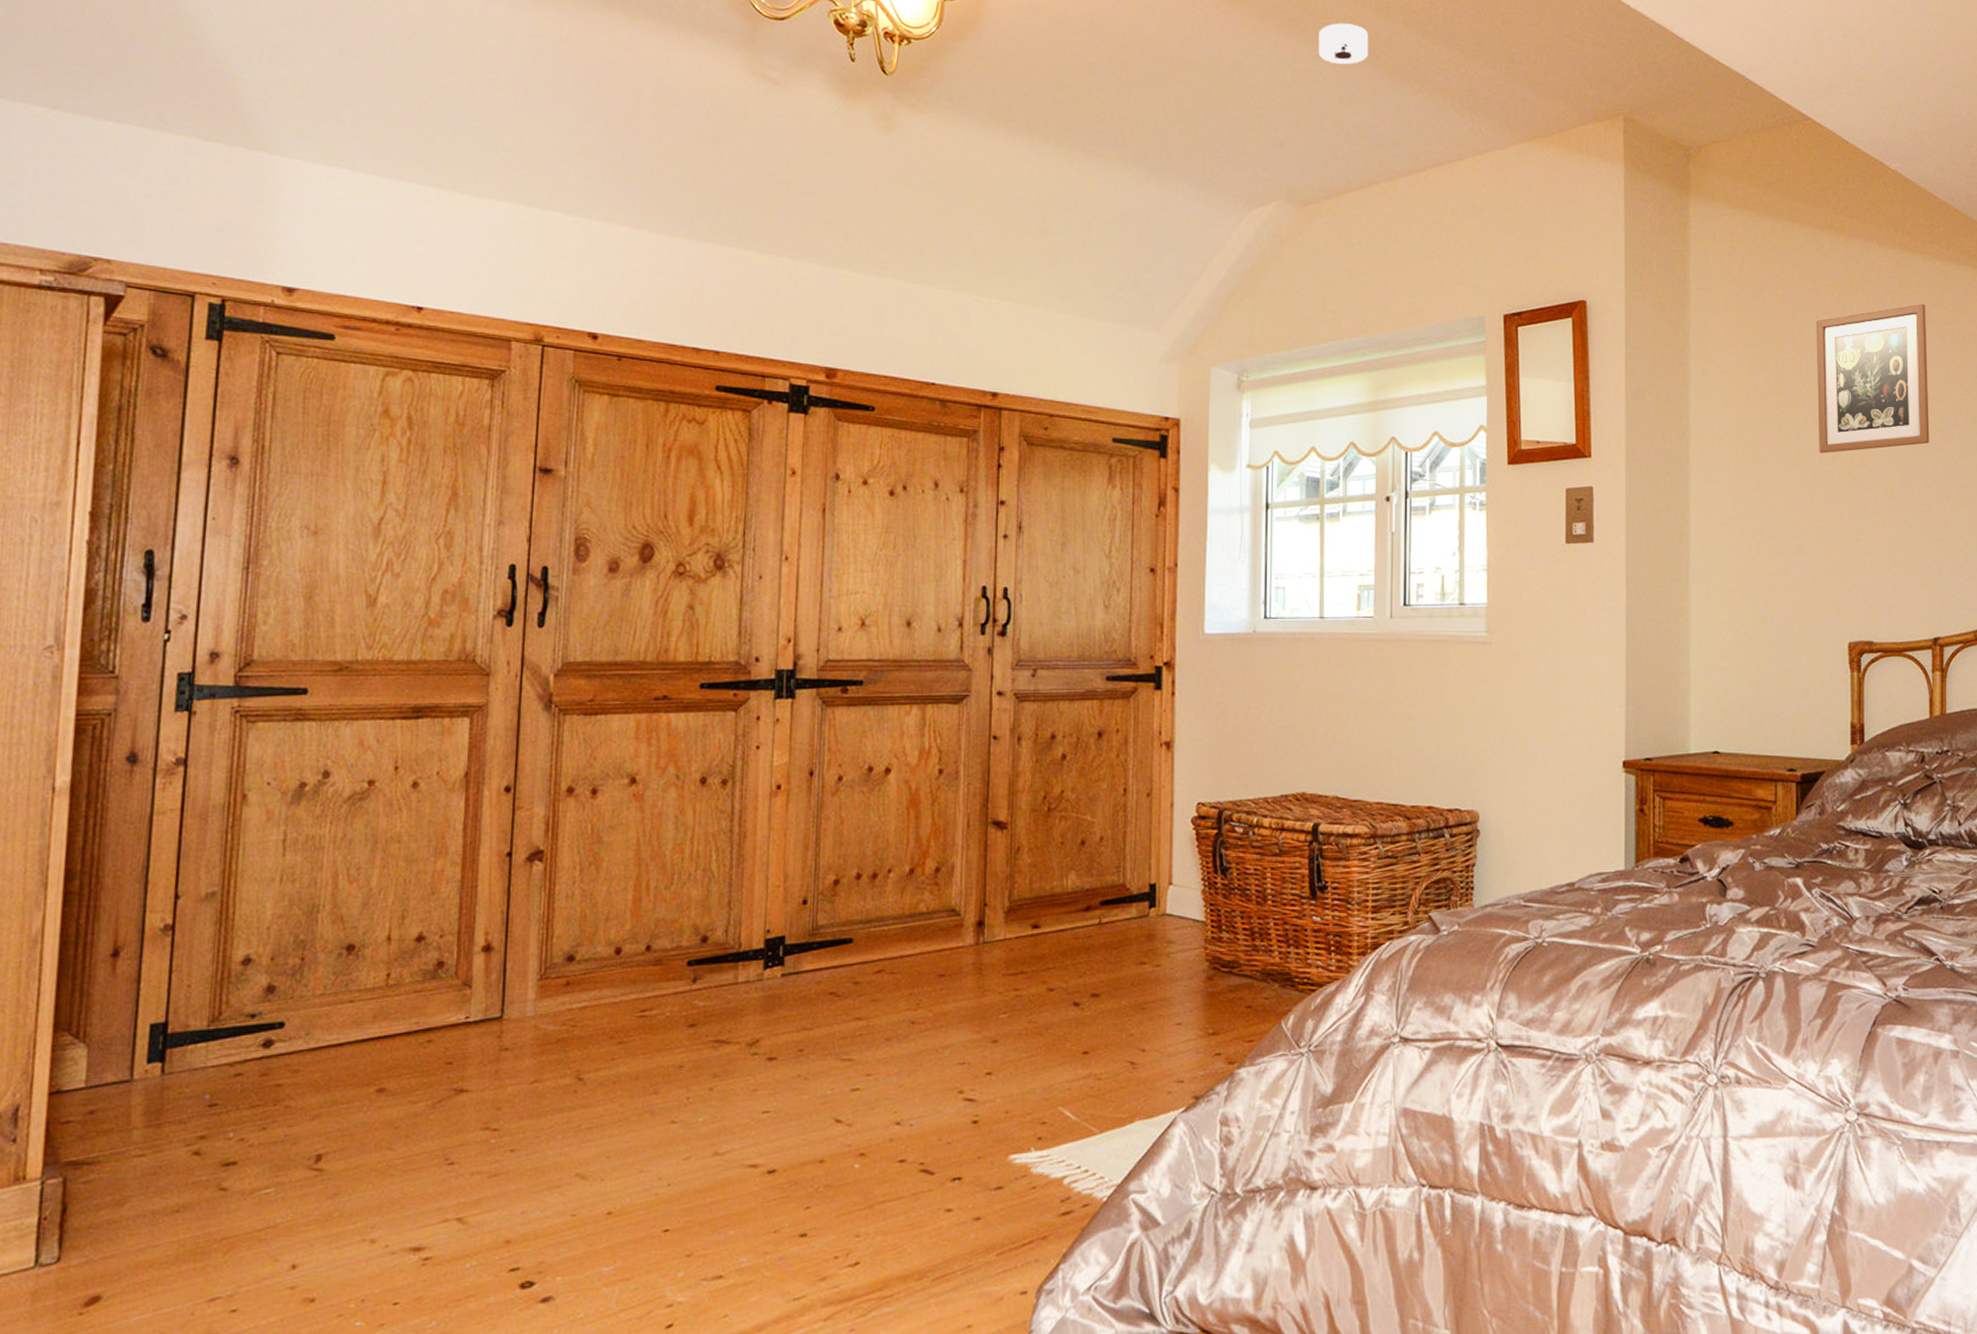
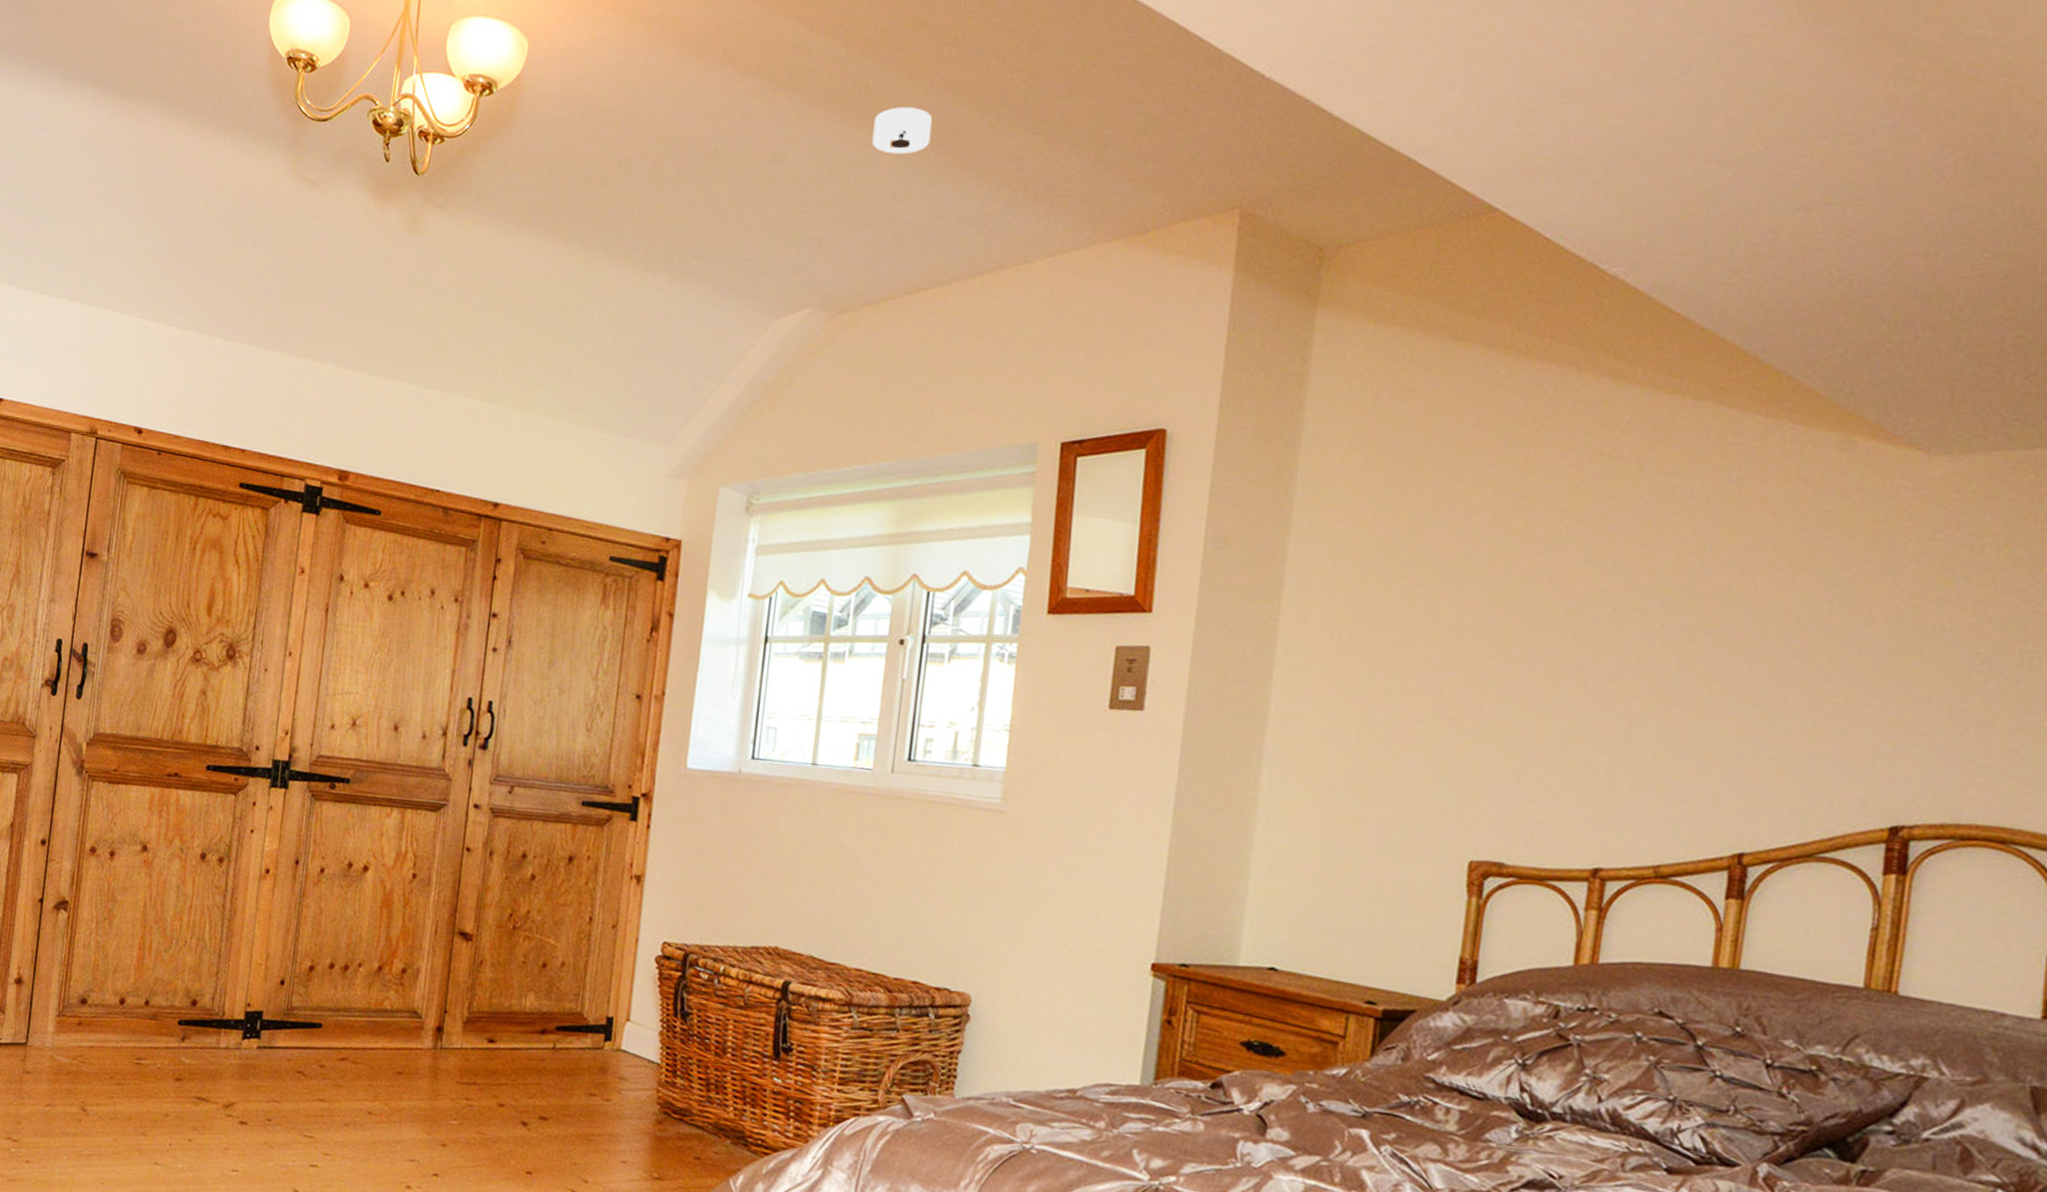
picture frame: present [1816,304,1930,453] -> none [1457,448,1638,629]

